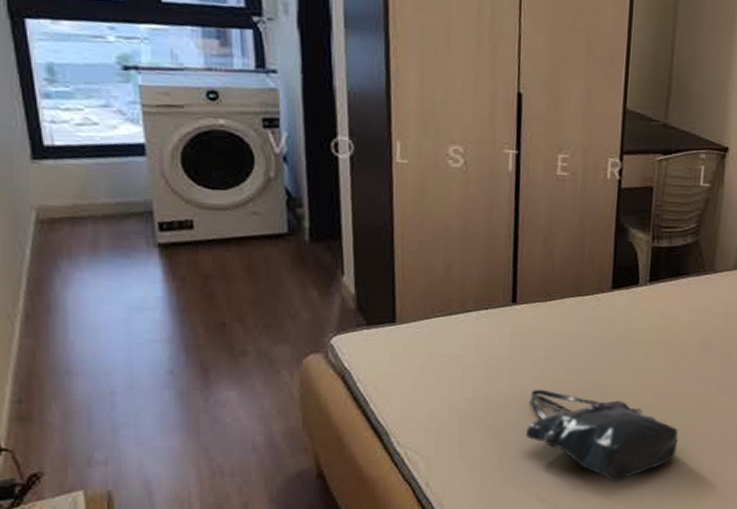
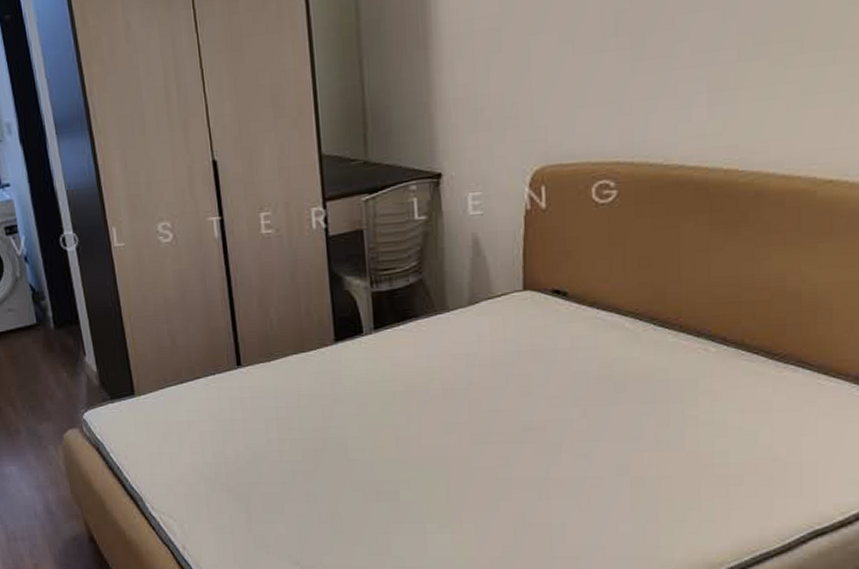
tote bag: present [525,389,679,483] -> none [267,450,434,545]

